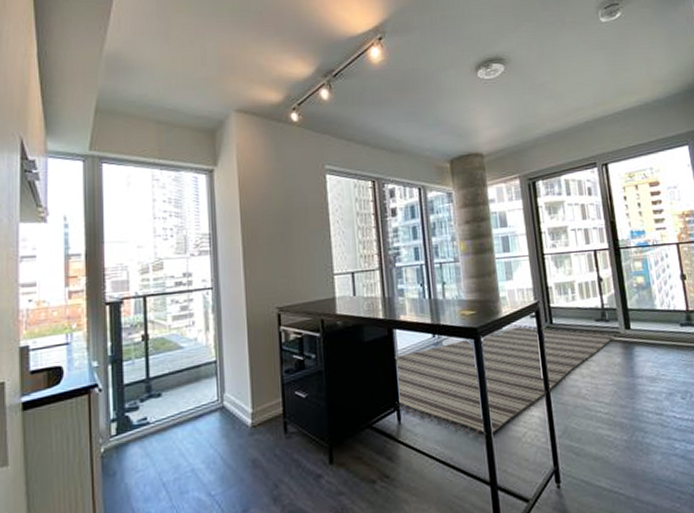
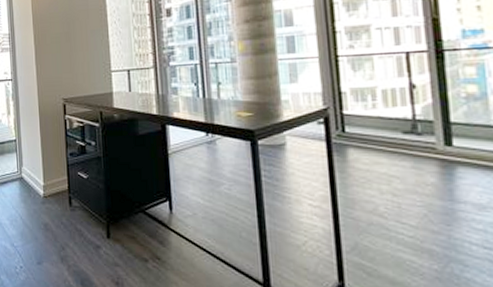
rug: present [394,324,617,440] -> none [167,129,432,241]

